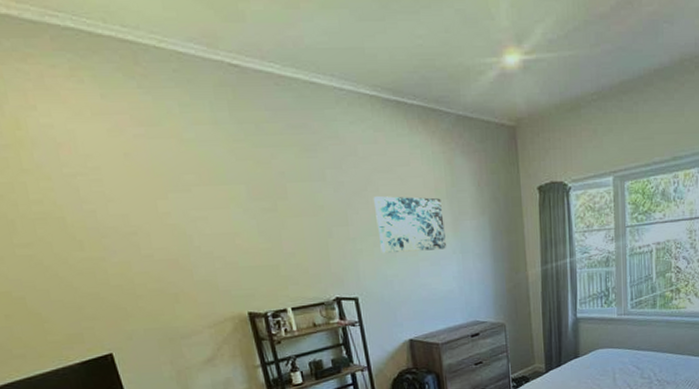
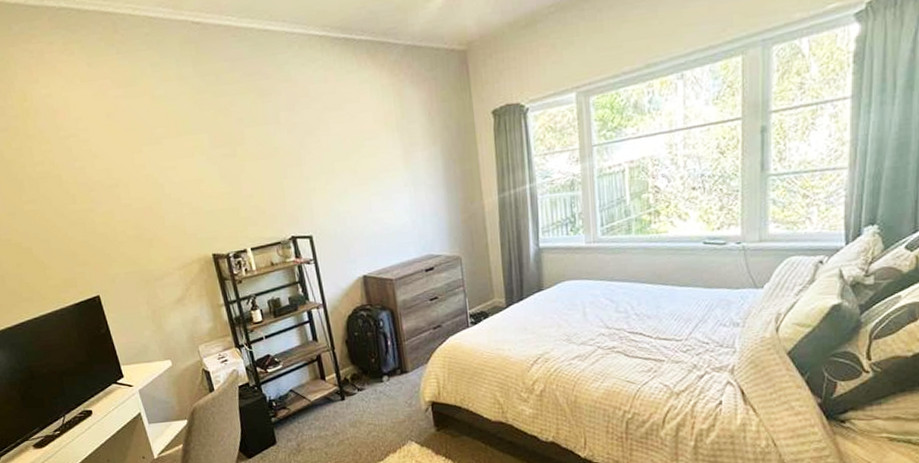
wall art: present [373,195,446,254] -> none [324,131,398,191]

